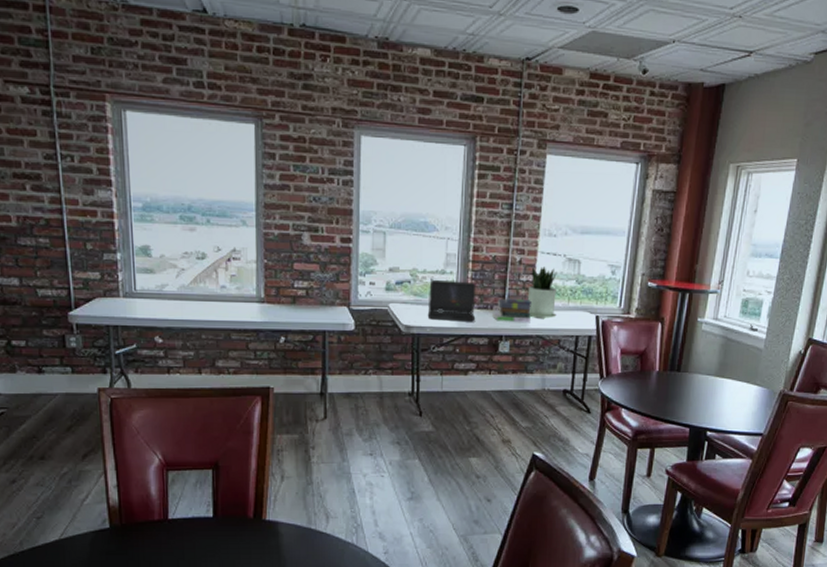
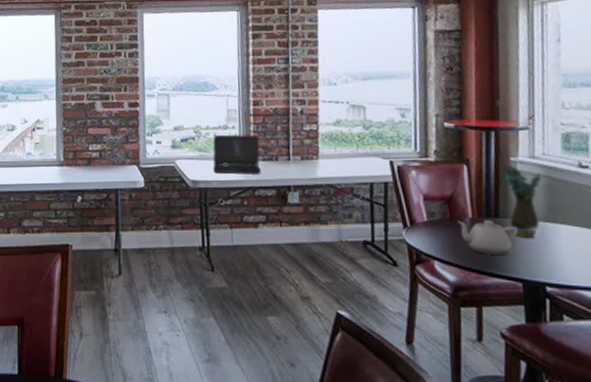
books: present [492,298,531,322] -> none [278,148,319,172]
planter: present [527,266,557,320] -> none [312,115,346,168]
teapot: none [645,373,693,404] -> present [456,220,518,255]
vase: none [688,323,720,390] -> present [502,163,542,238]

